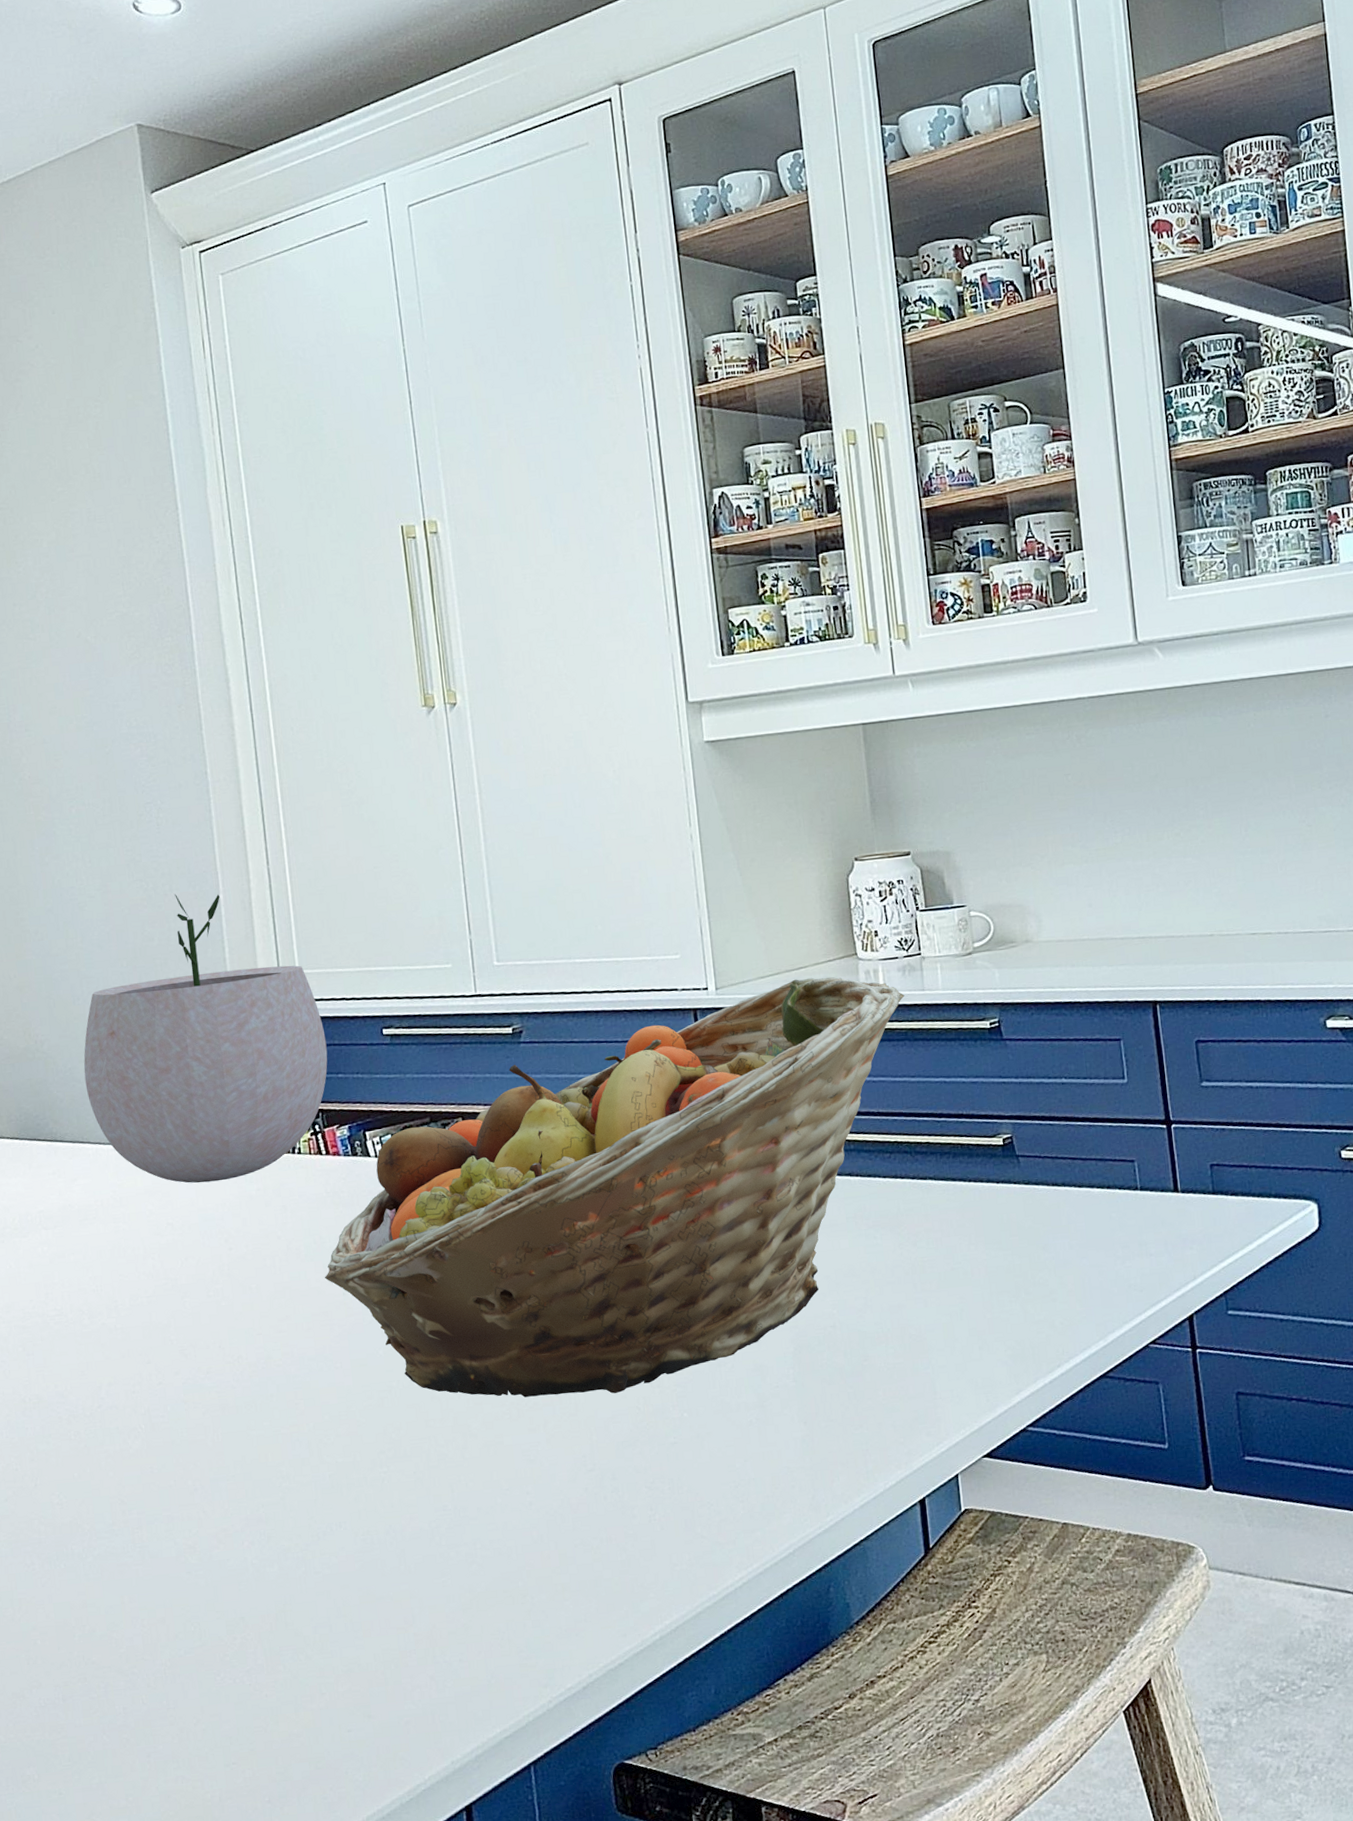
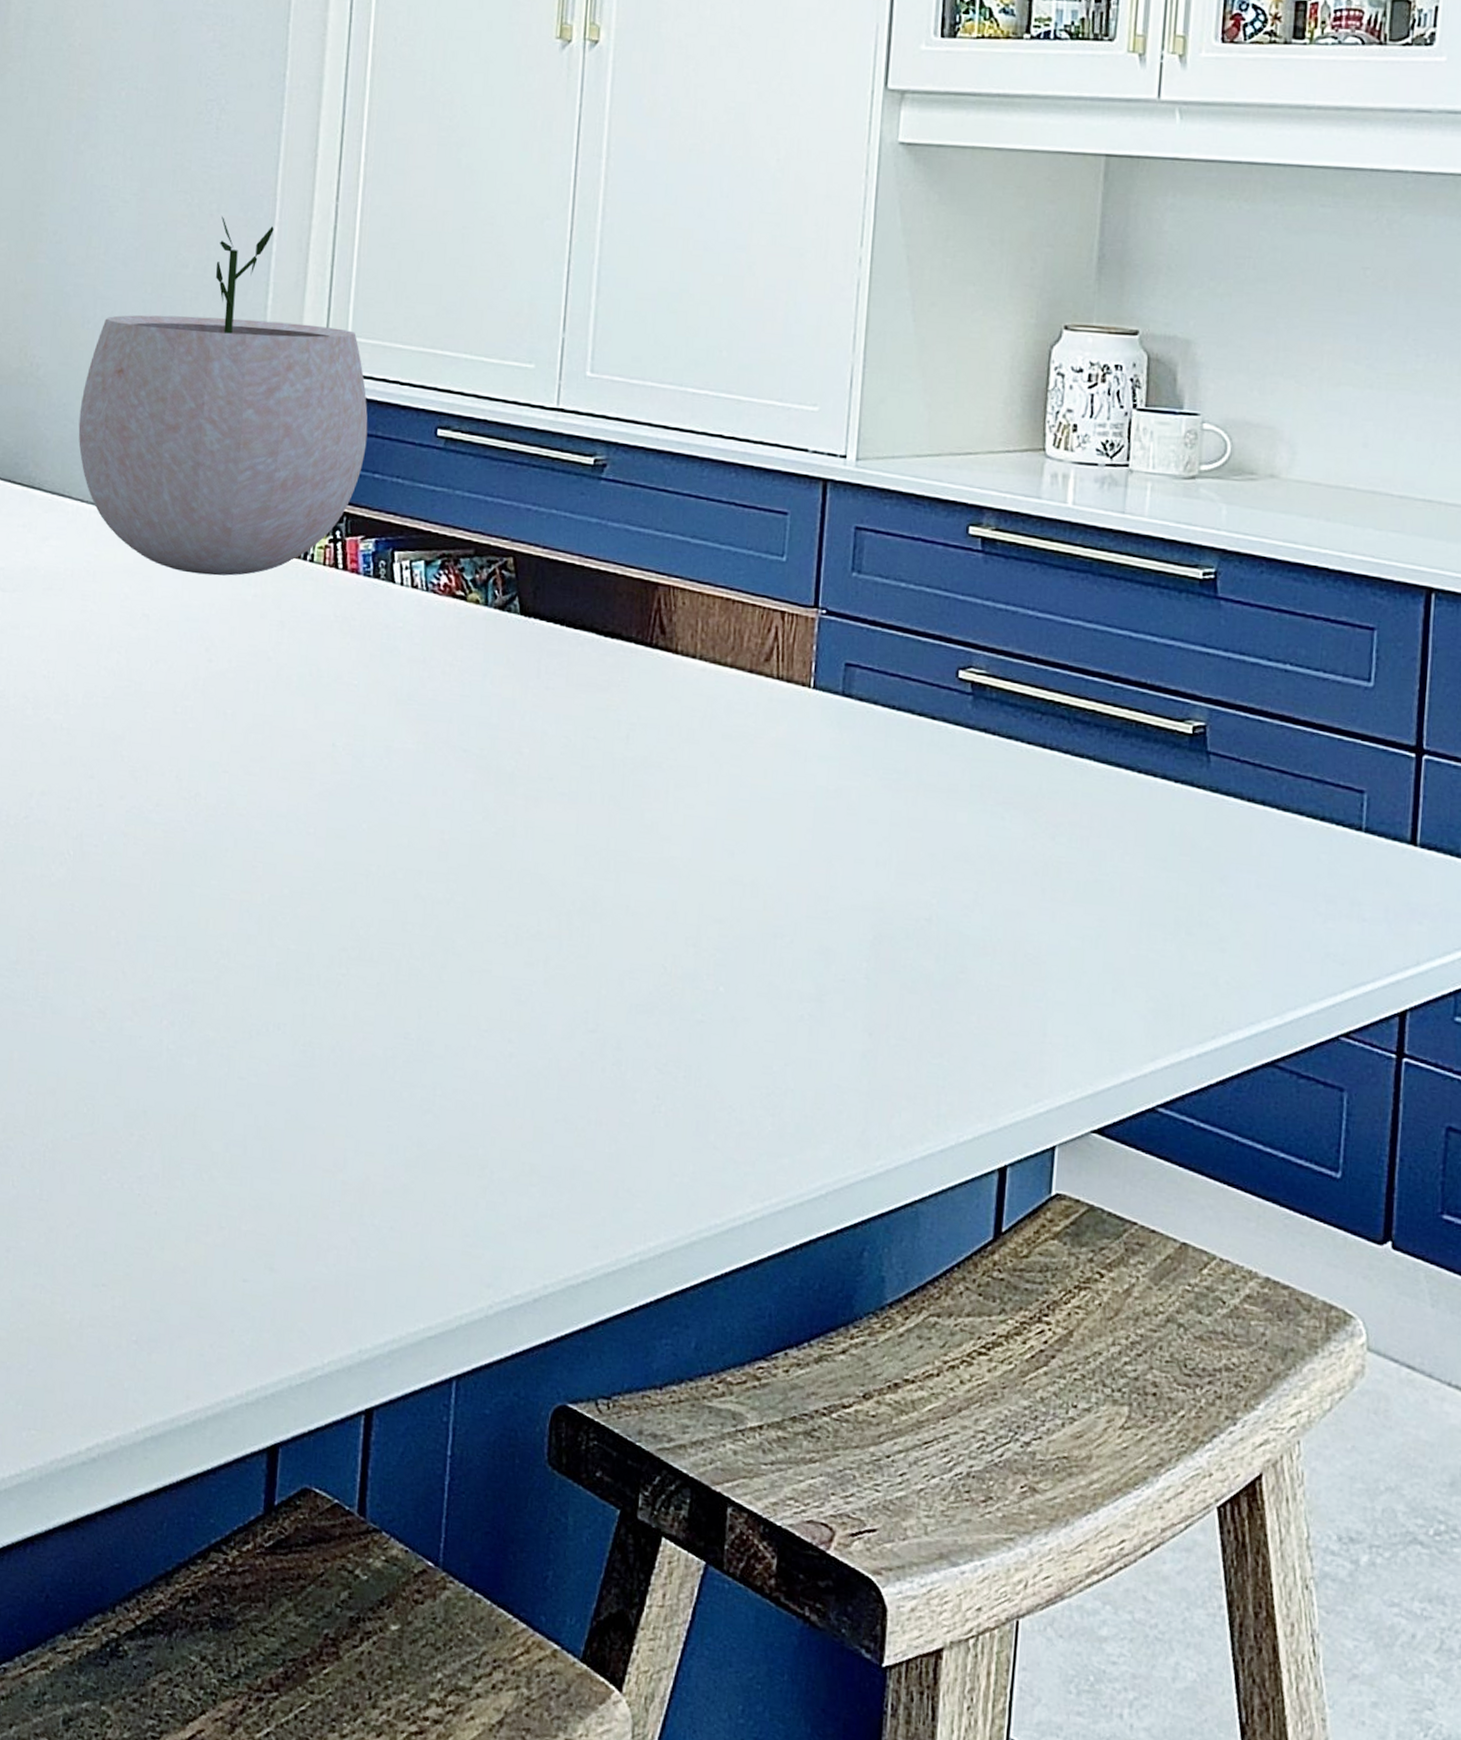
fruit basket: present [324,977,905,1398] -> none [314,466,1098,943]

